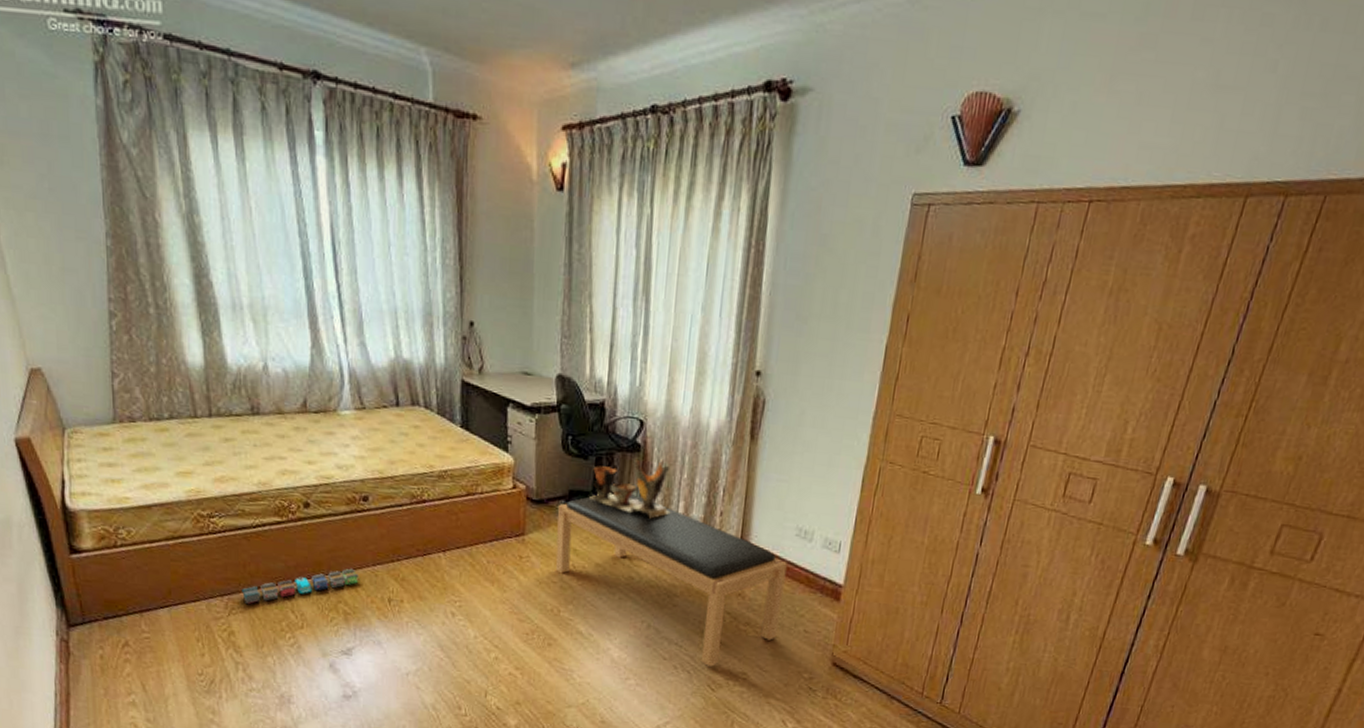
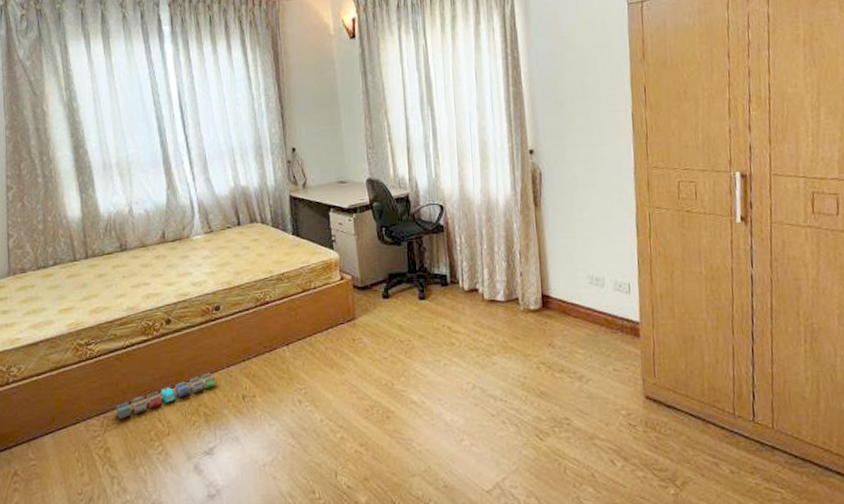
bench: present [556,493,787,668] -> none [380,268,590,418]
pottery: present [589,457,671,519] -> none [406,236,478,288]

